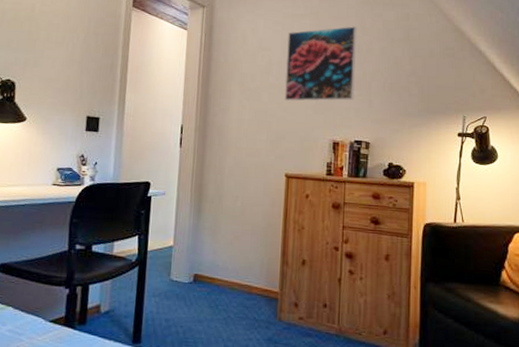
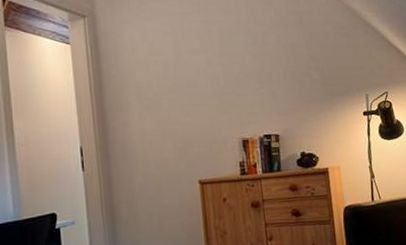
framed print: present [284,26,357,102] -> none [179,18,257,105]

